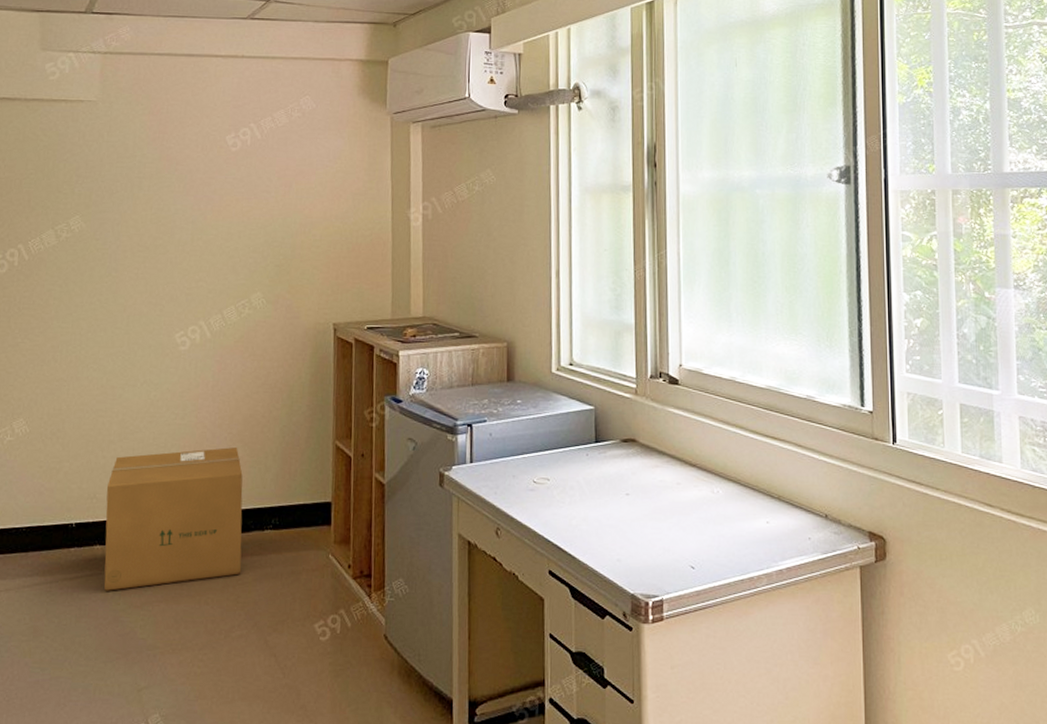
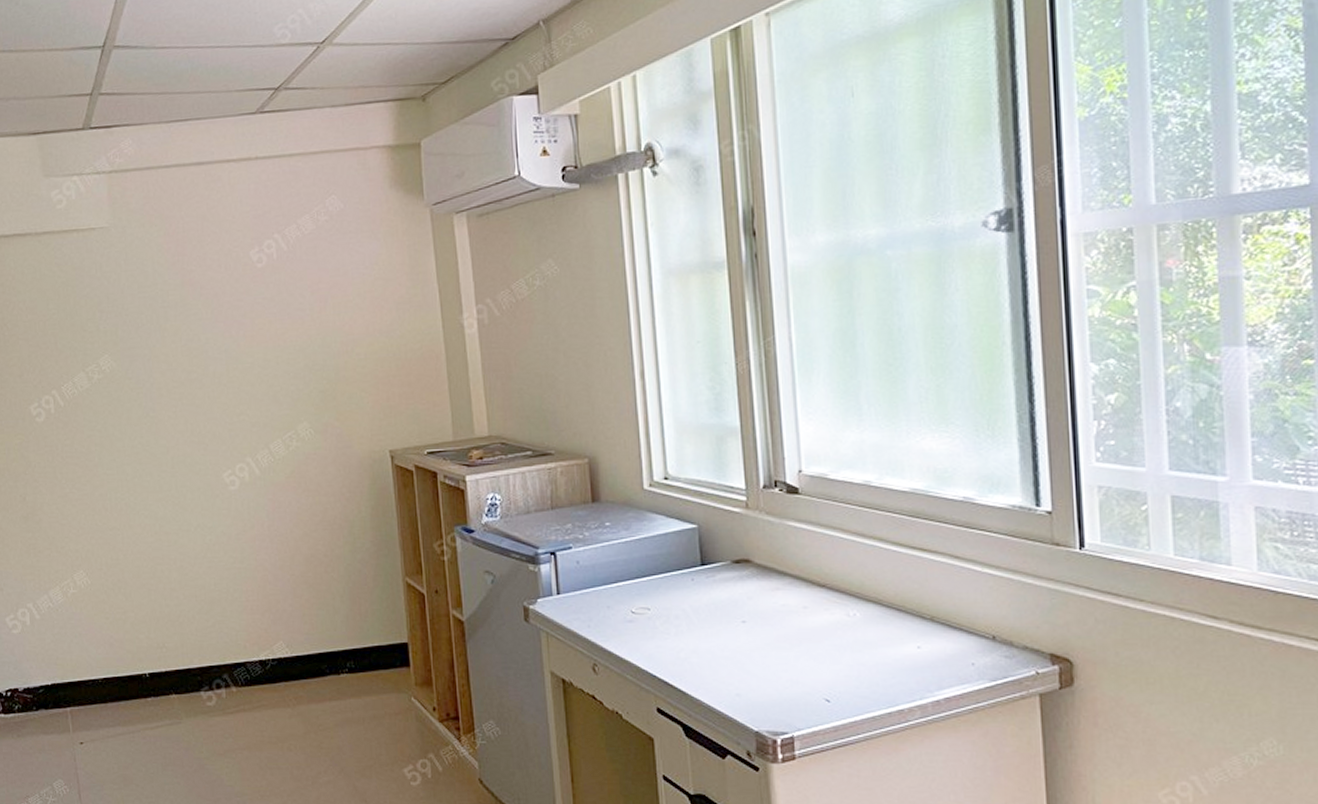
box: present [104,447,243,592] -> none [174,590,322,741]

